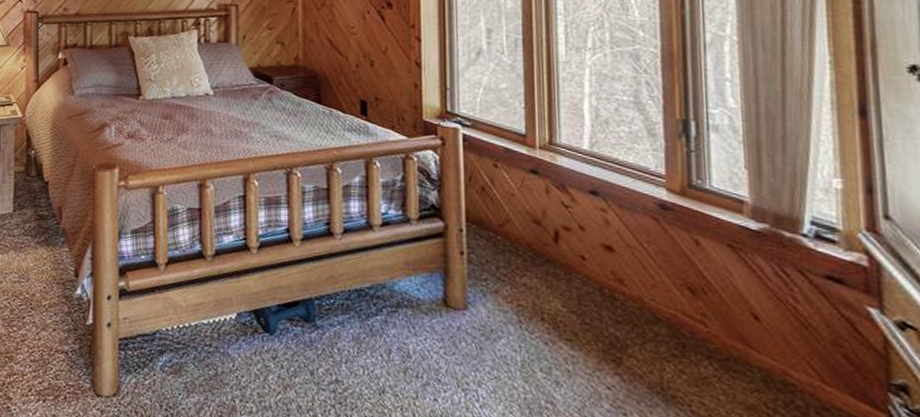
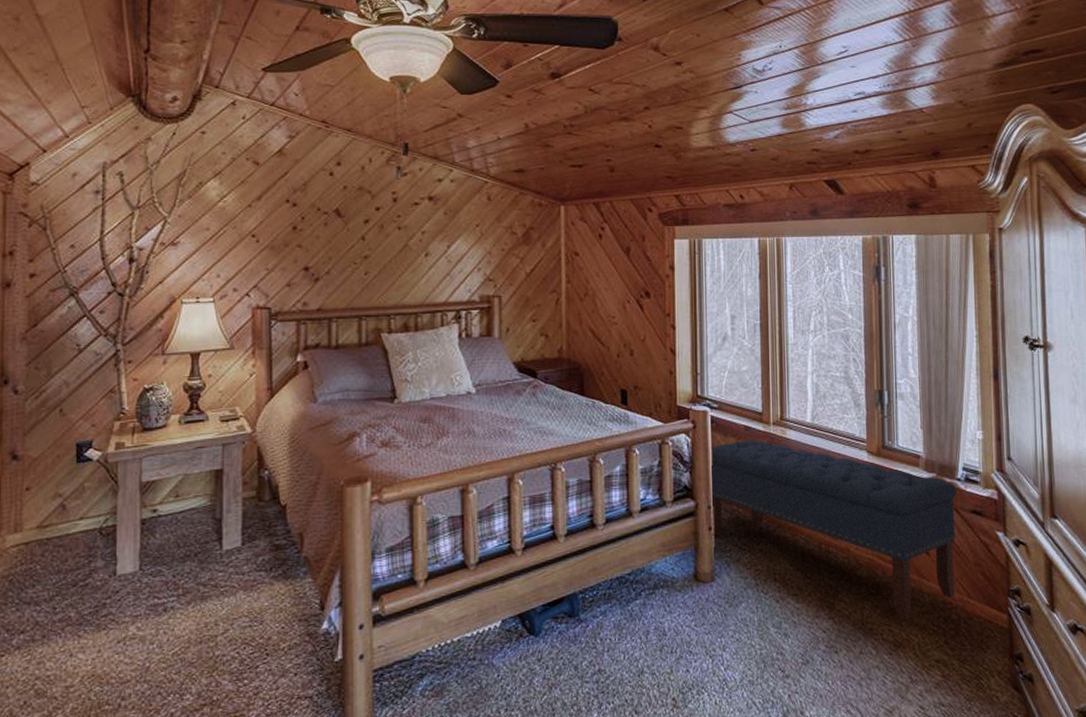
bench: none [463,162,801,395] -> present [711,439,956,620]

